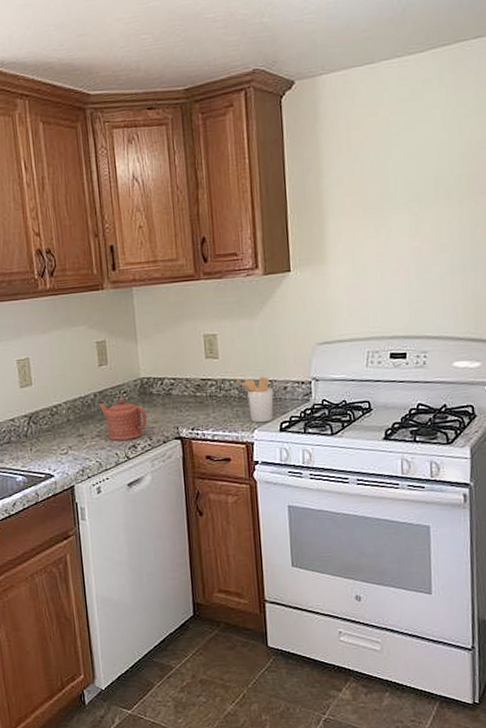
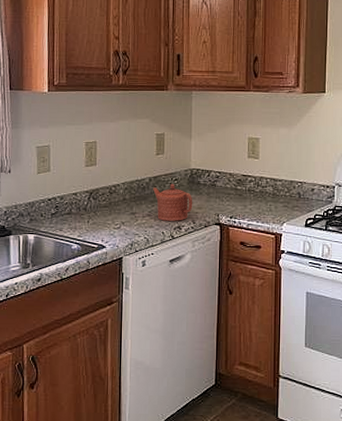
utensil holder: present [236,376,274,423] -> none [272,178,302,218]

